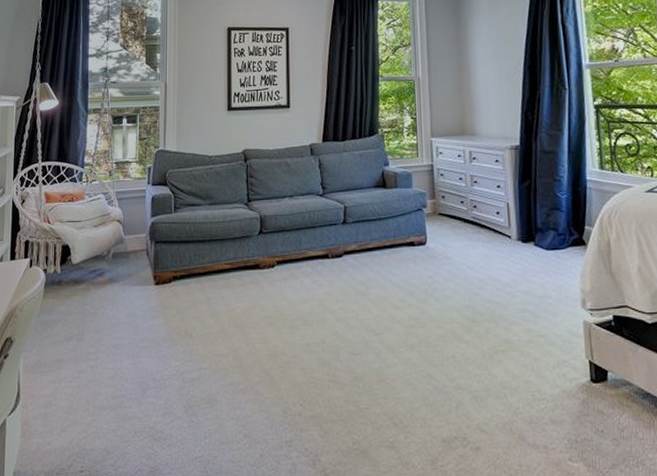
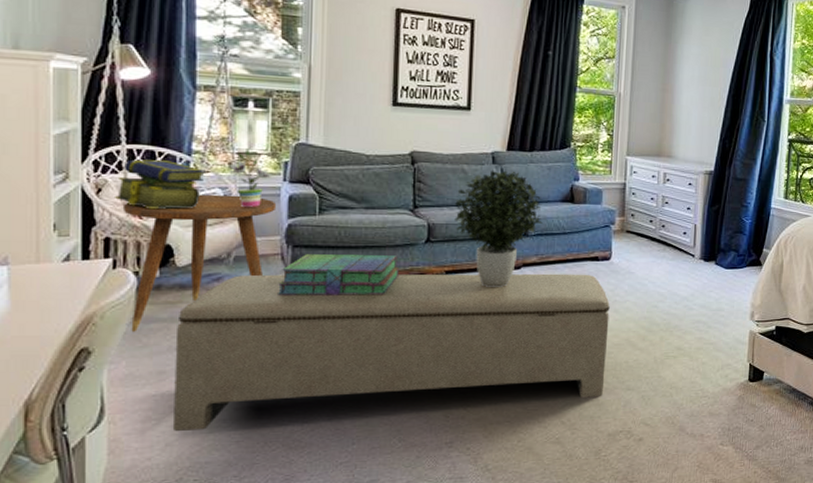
stack of books: none [33,172,93,215] -> present [115,159,205,210]
side table: none [38,199,143,324] -> present [124,194,277,333]
bench: none [67,260,433,418] -> present [174,273,610,432]
potted plant: none [109,158,140,209] -> present [229,148,273,207]
stack of books: none [144,247,238,288] -> present [278,253,399,296]
potted plant: none [282,161,359,277] -> present [454,170,543,288]

